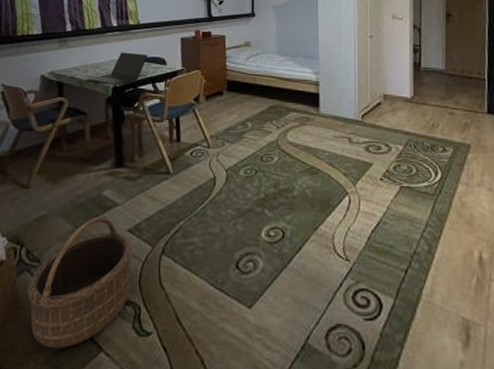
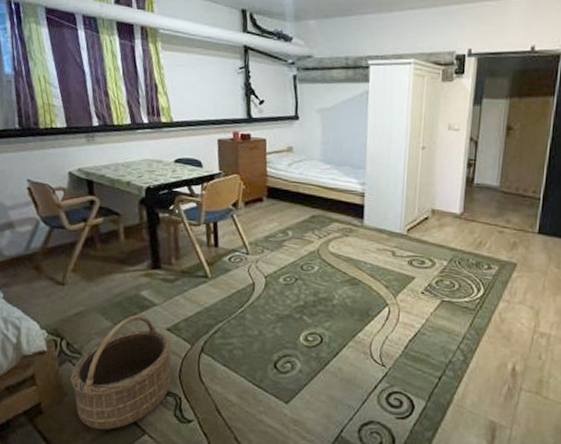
laptop: present [86,52,148,85] -> none [117,151,182,186]

